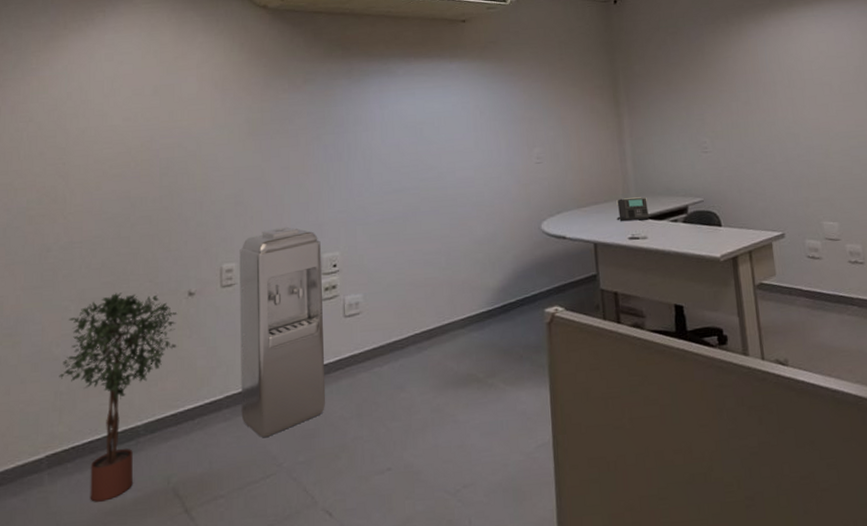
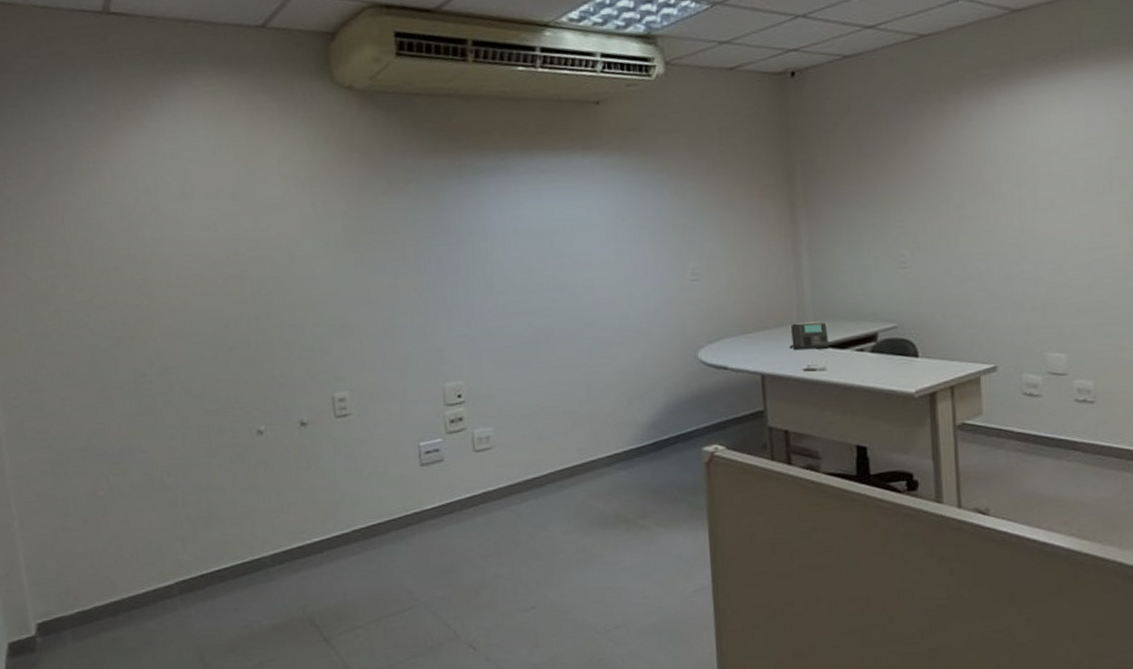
potted tree: present [59,292,178,502] -> none [175,421,295,628]
water dispenser: present [239,226,326,438] -> none [351,351,460,573]

